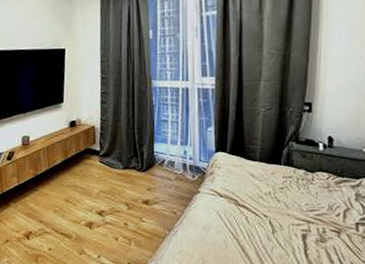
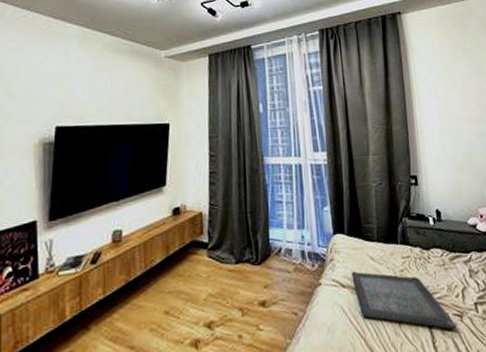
serving tray: none [230,185,333,242] -> present [351,271,457,330]

